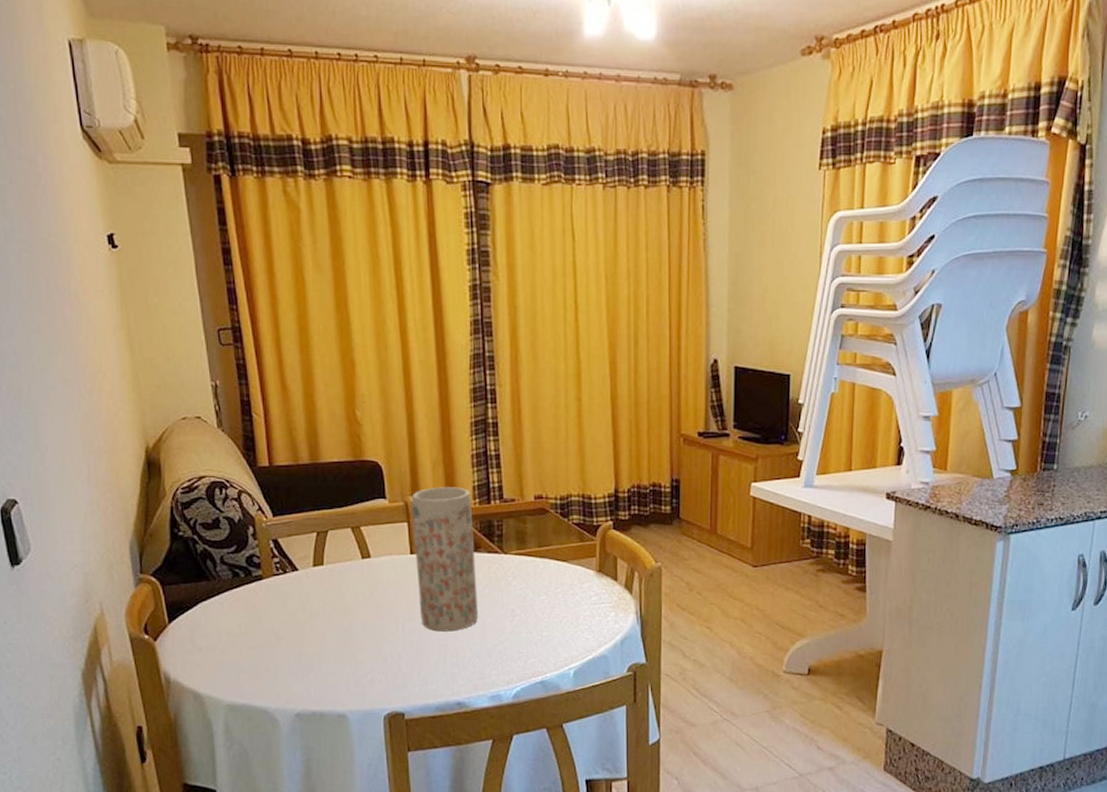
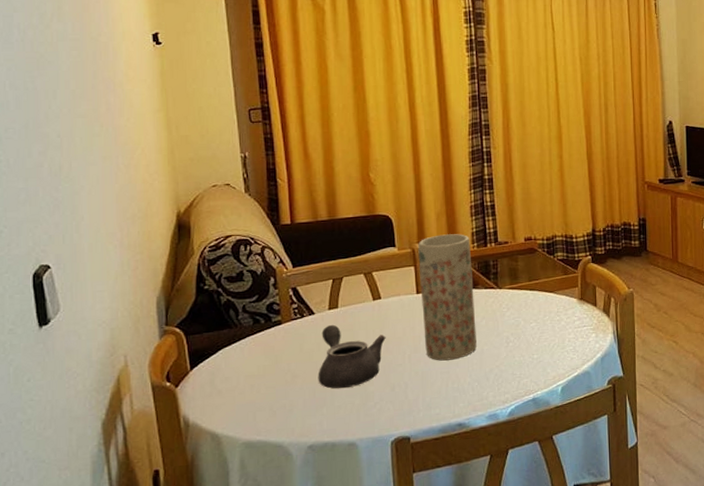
teapot: none [303,583,377,655] -> present [318,324,386,389]

